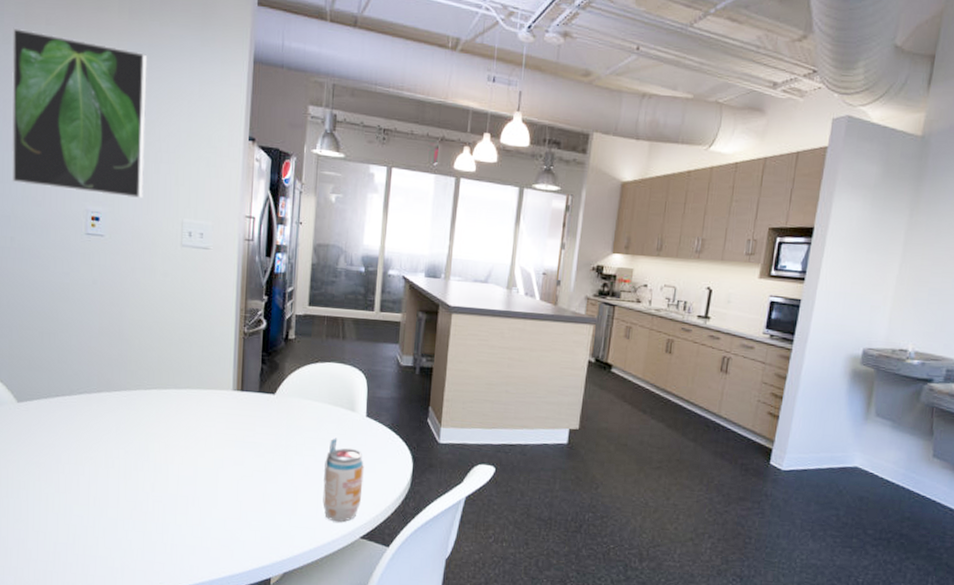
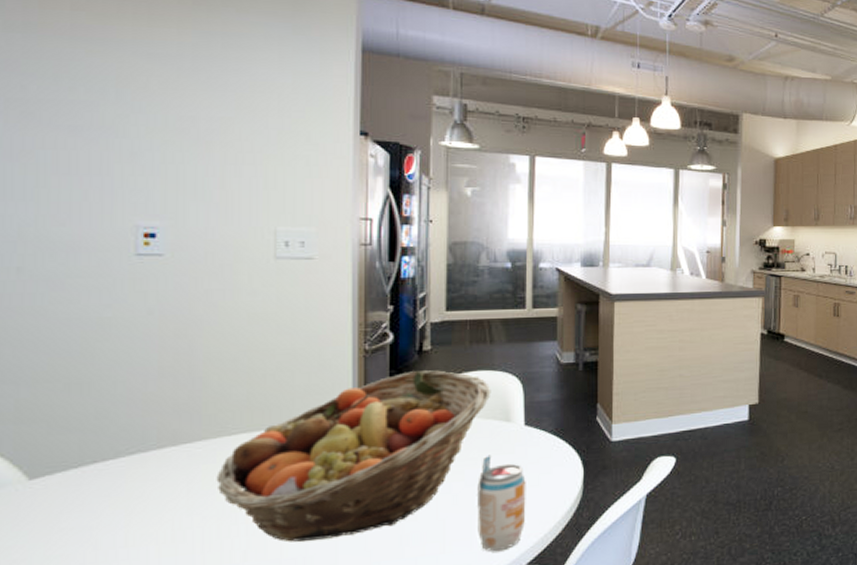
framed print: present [11,27,147,199] -> none [17,13,221,208]
fruit basket: none [135,356,341,486] -> present [216,370,491,542]

